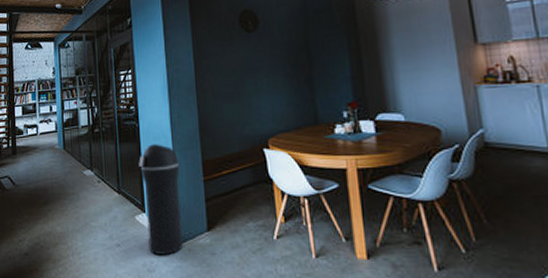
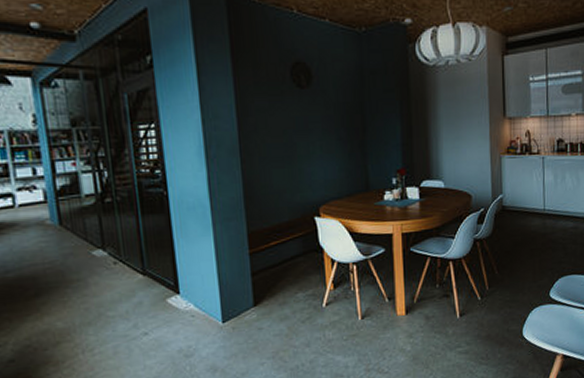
trash can: present [139,144,184,255] -> none [169,215,227,338]

